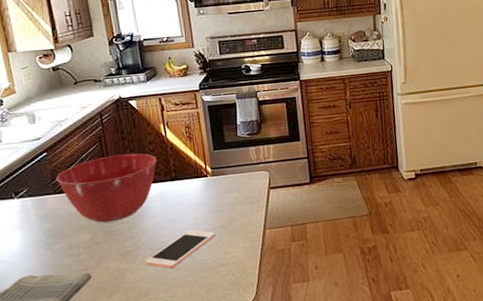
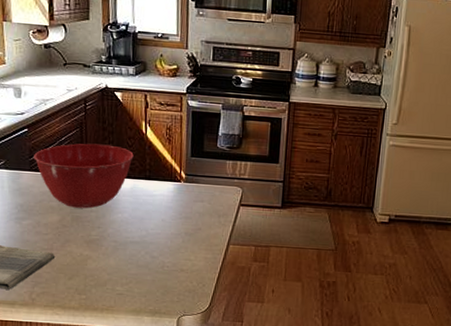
cell phone: present [145,229,215,269] -> none [107,230,179,265]

